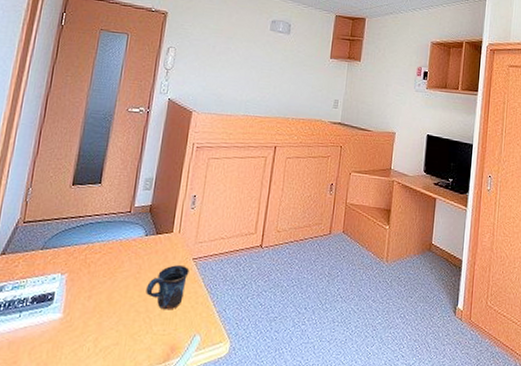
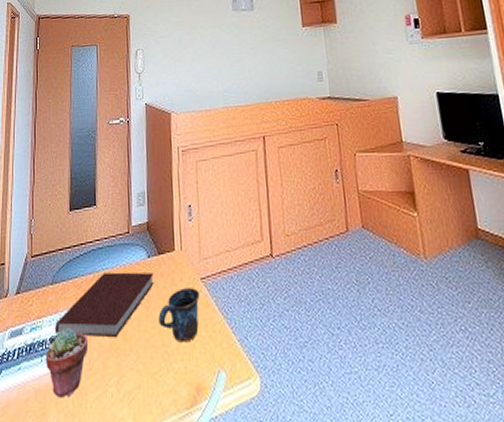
potted succulent: none [23,289,73,349] -> present [45,327,89,398]
notebook: none [39,244,149,300] -> present [55,272,154,337]

